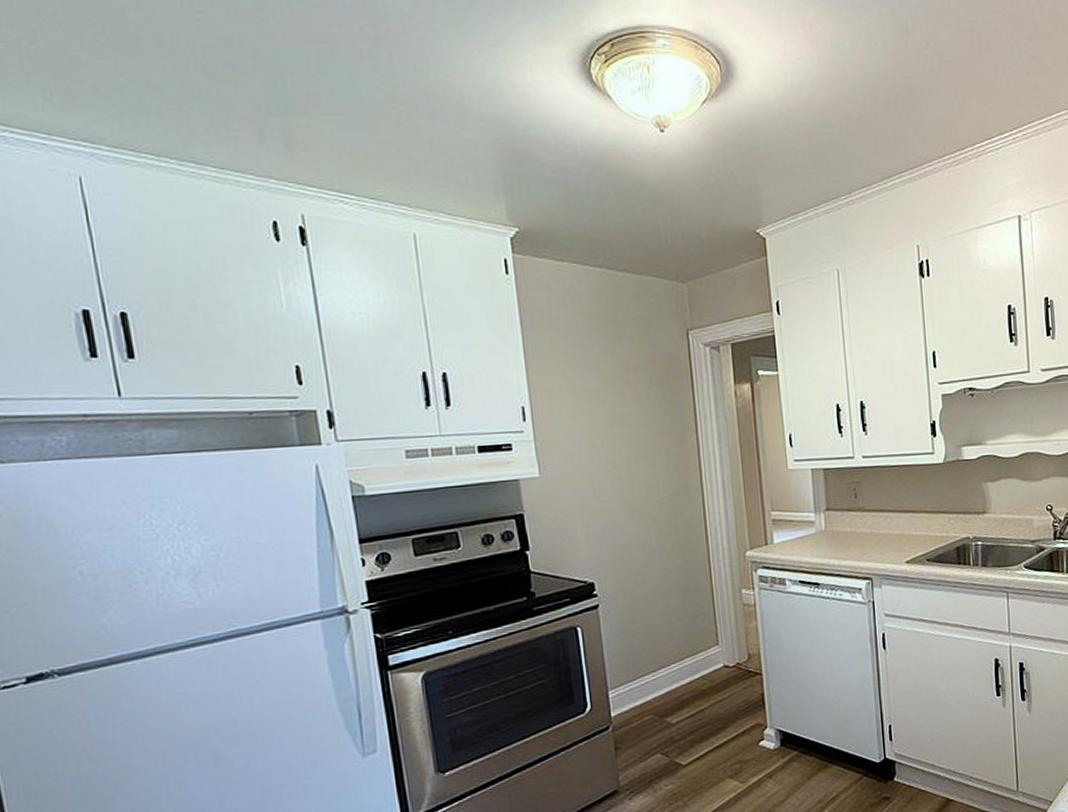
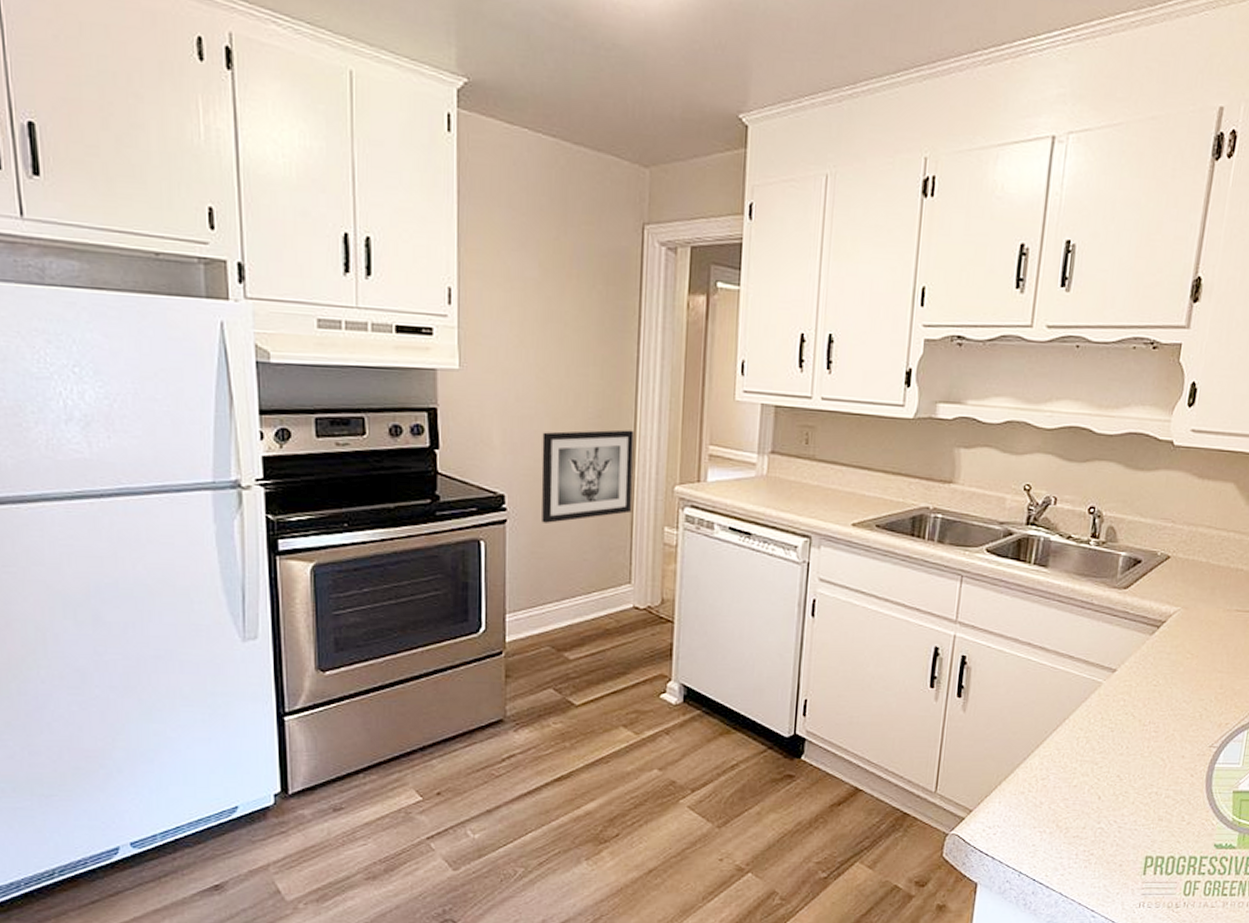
wall art: none [622,508,711,603] -> present [541,429,634,523]

